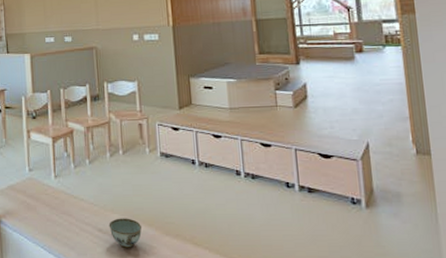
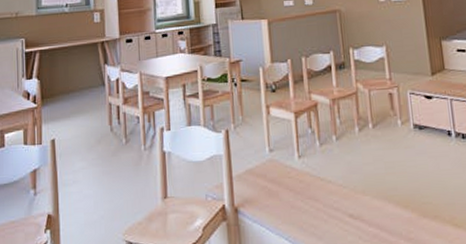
bowl: present [109,218,142,248] -> none [360,200,397,234]

